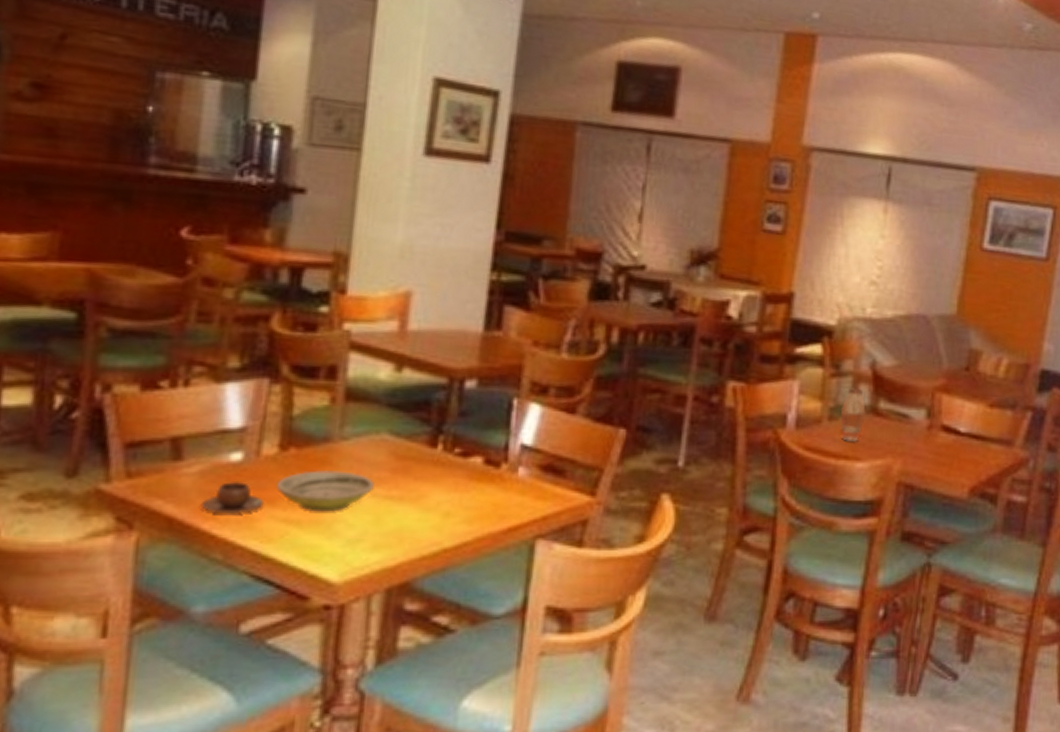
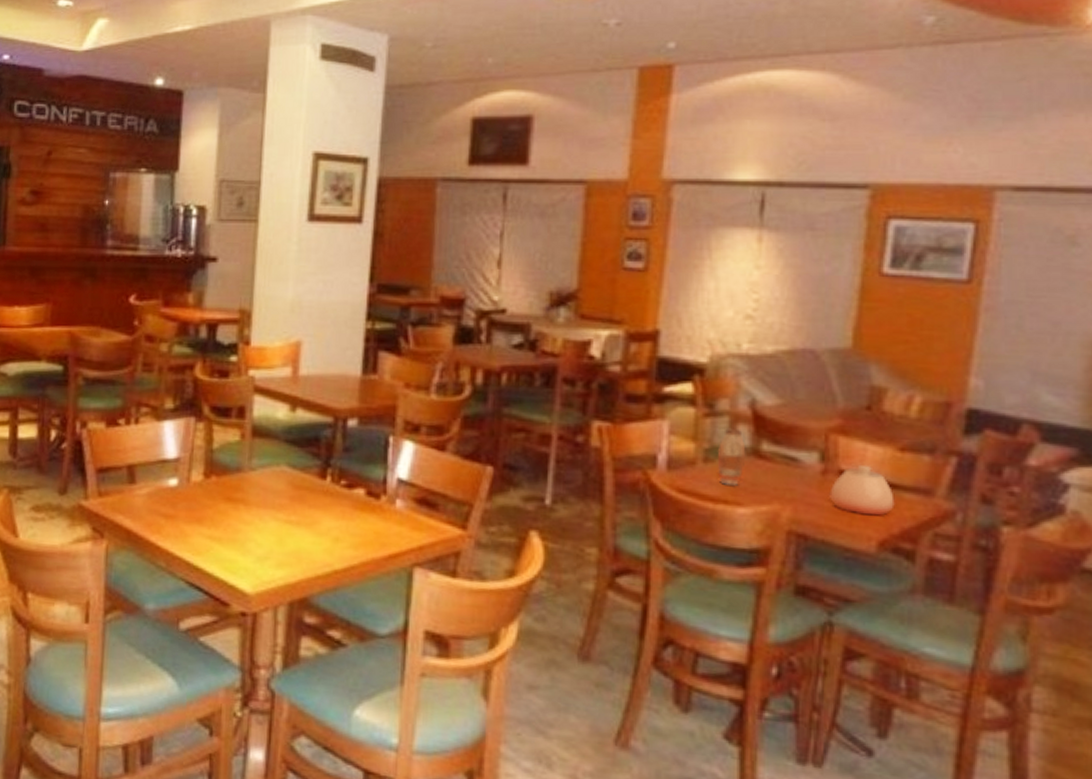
teacup: present [200,482,264,514] -> none [149,503,194,530]
saucer: present [276,470,374,512] -> none [203,496,277,532]
sugar bowl: none [933,419,984,465] -> present [829,464,895,516]

